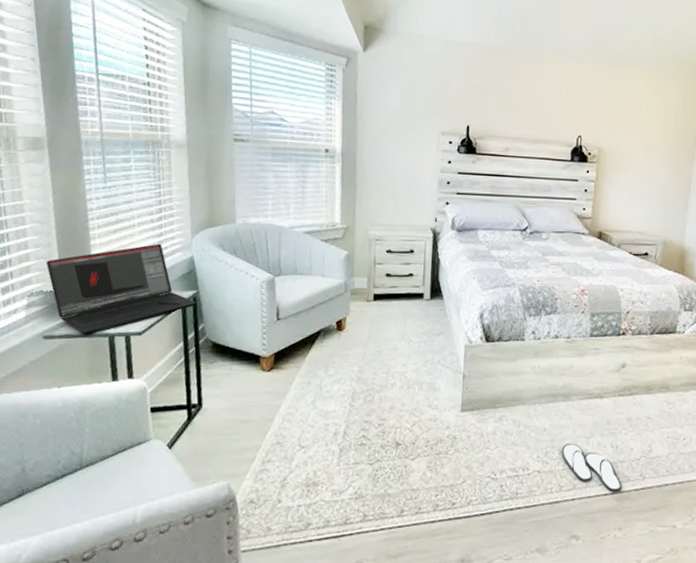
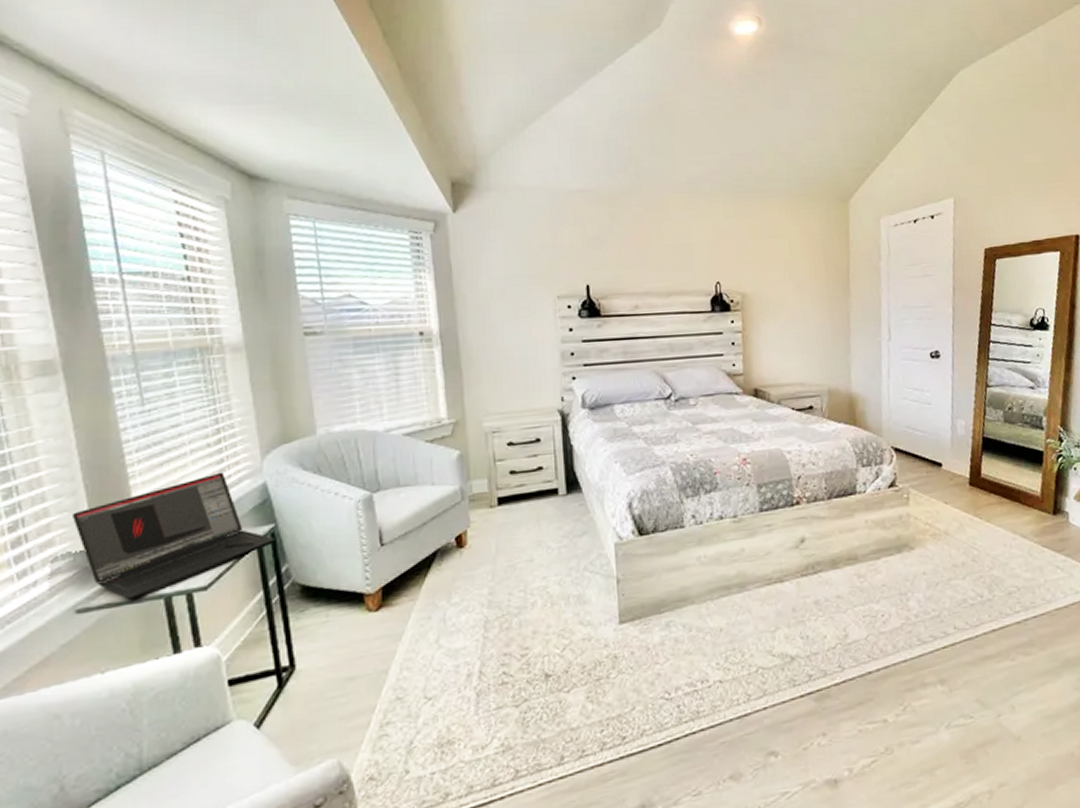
slippers: present [561,443,622,493] -> none [744,640,819,693]

